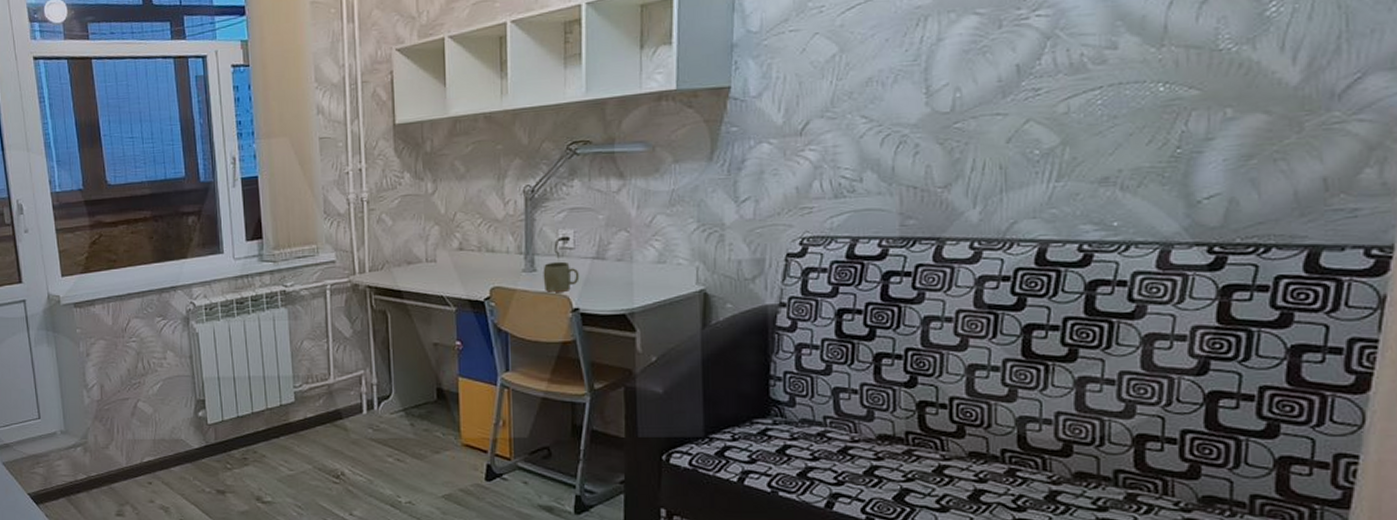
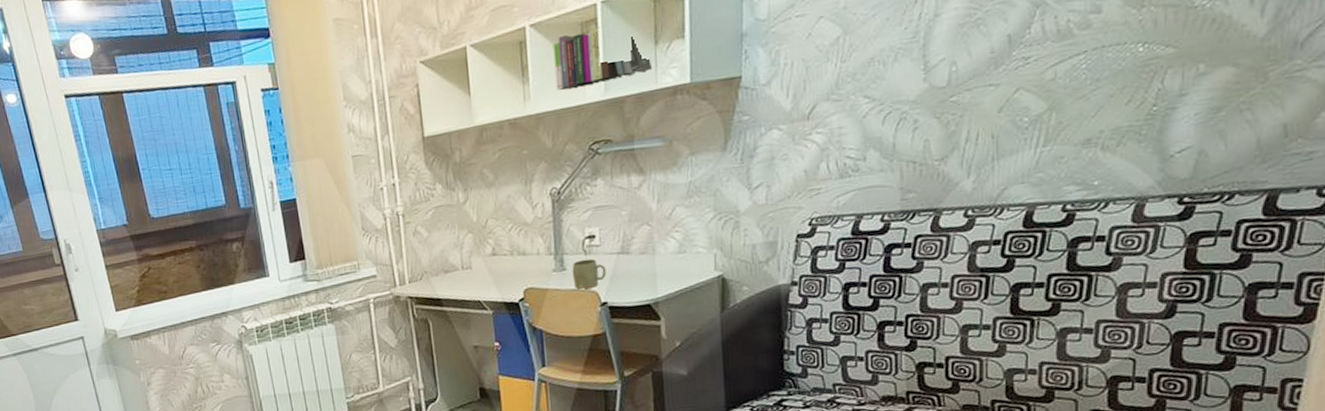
books: none [534,28,637,88] -> present [553,27,653,91]

